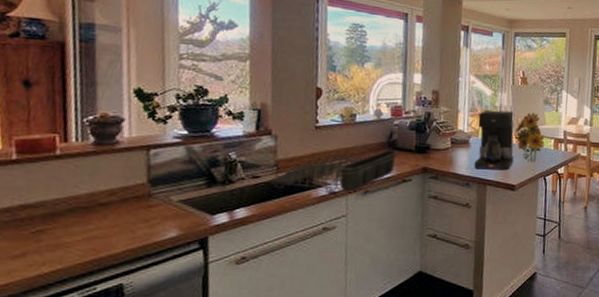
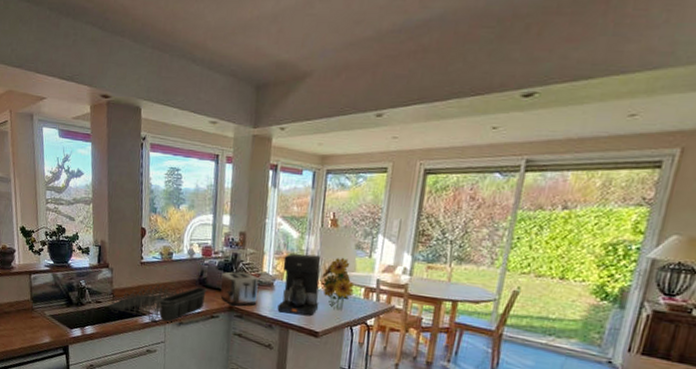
toaster: none [412,130,454,167] -> present [220,271,259,307]

